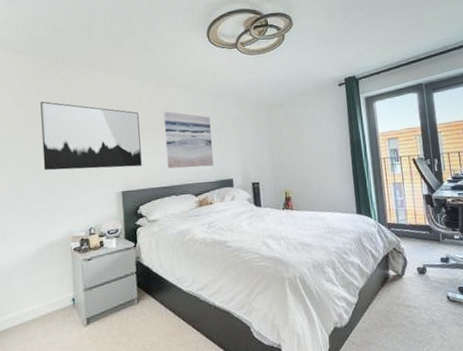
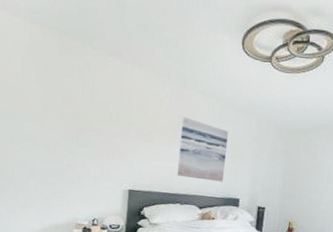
wall art: present [40,102,142,171] -> none [57,84,157,168]

